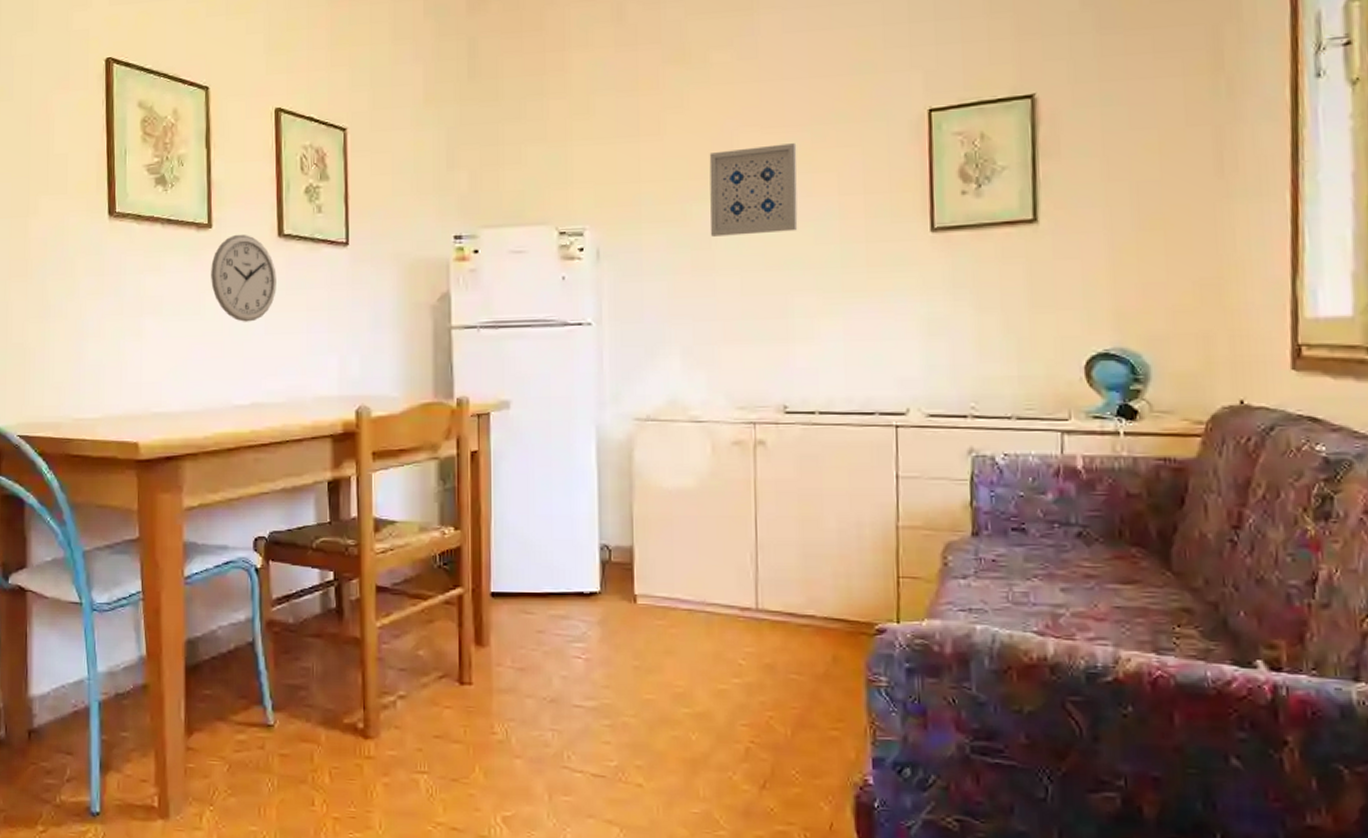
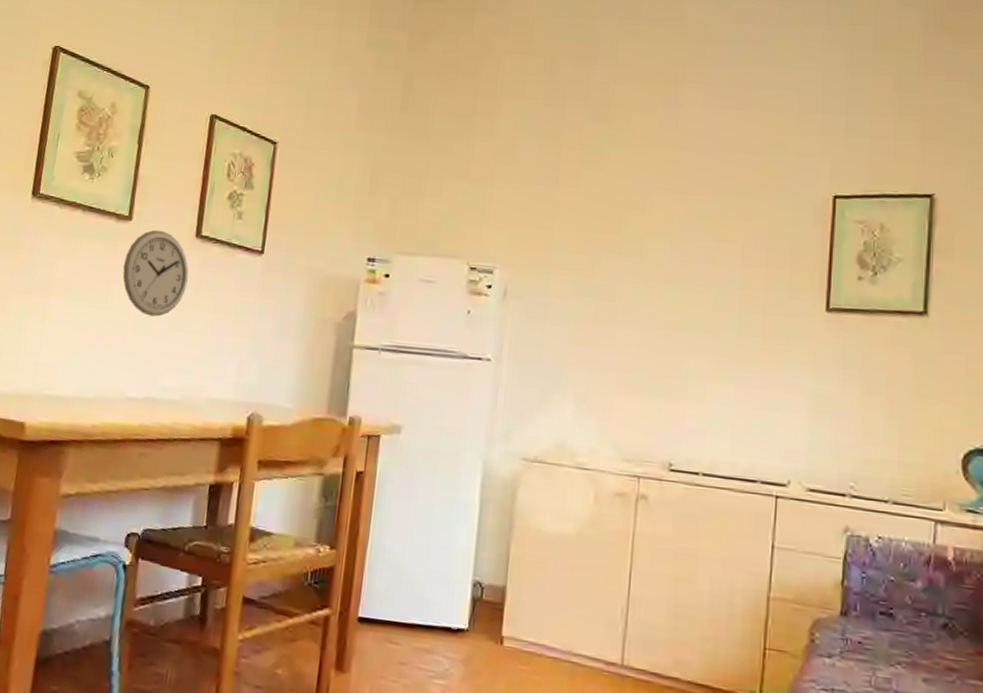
wall art: present [709,143,798,237] -> none [615,210,706,295]

